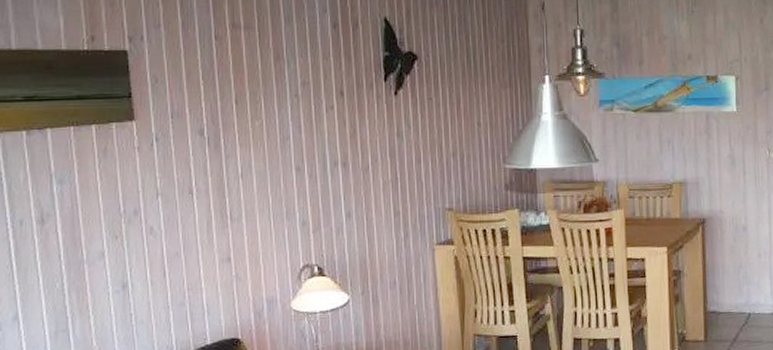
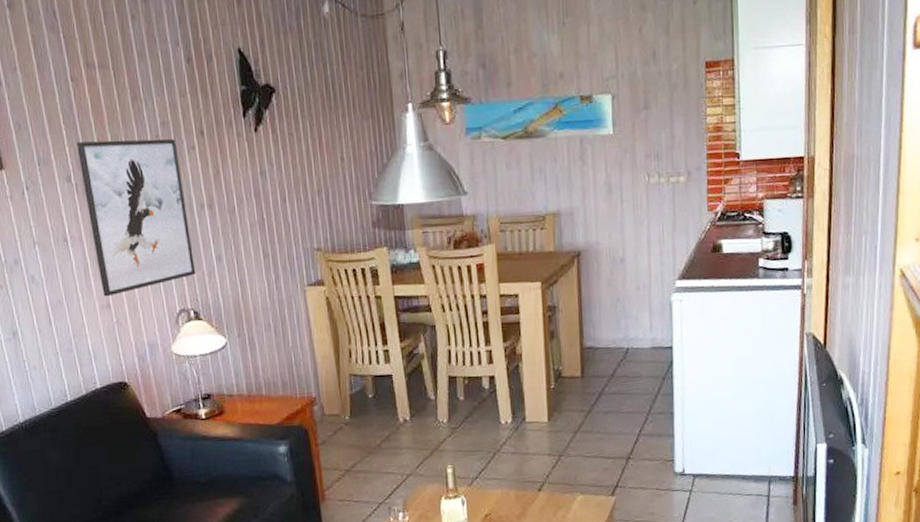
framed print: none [213,97,324,251] -> present [76,138,197,297]

